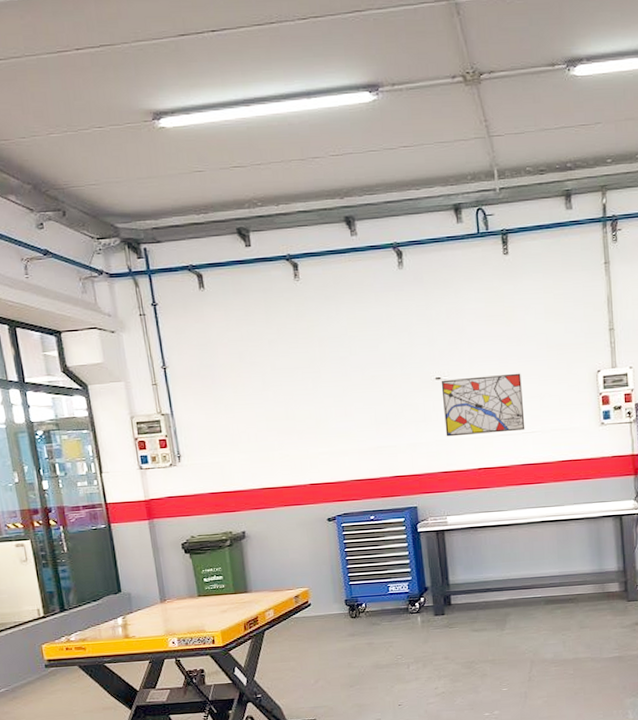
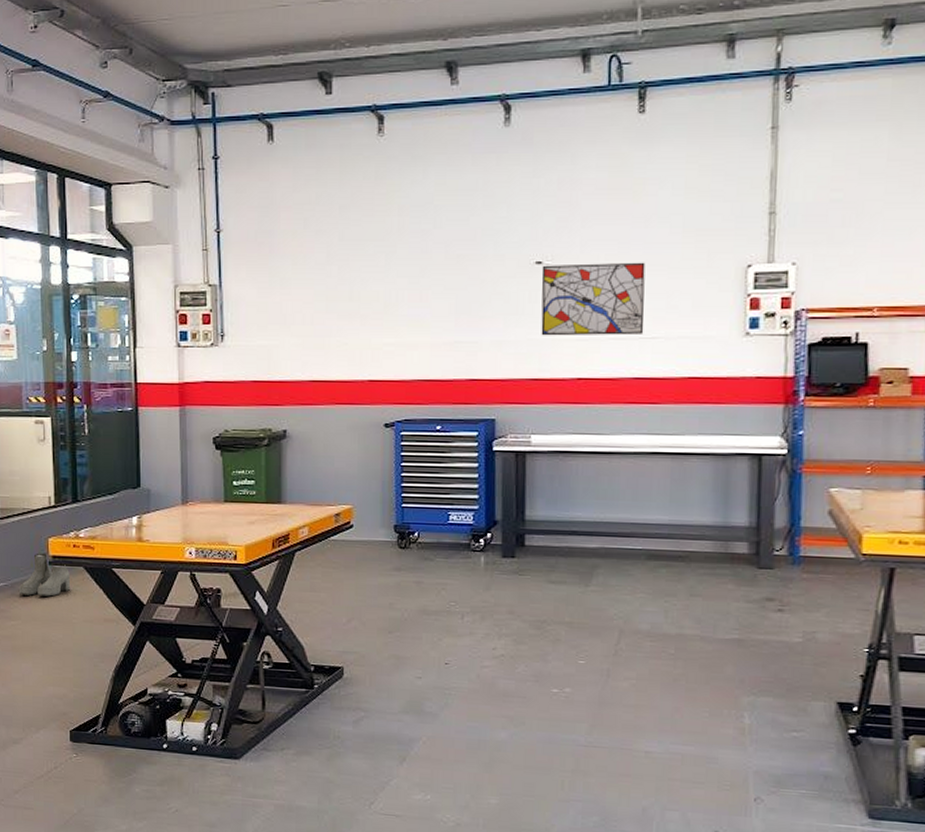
boots: none [20,658,69,697] -> present [19,552,71,597]

